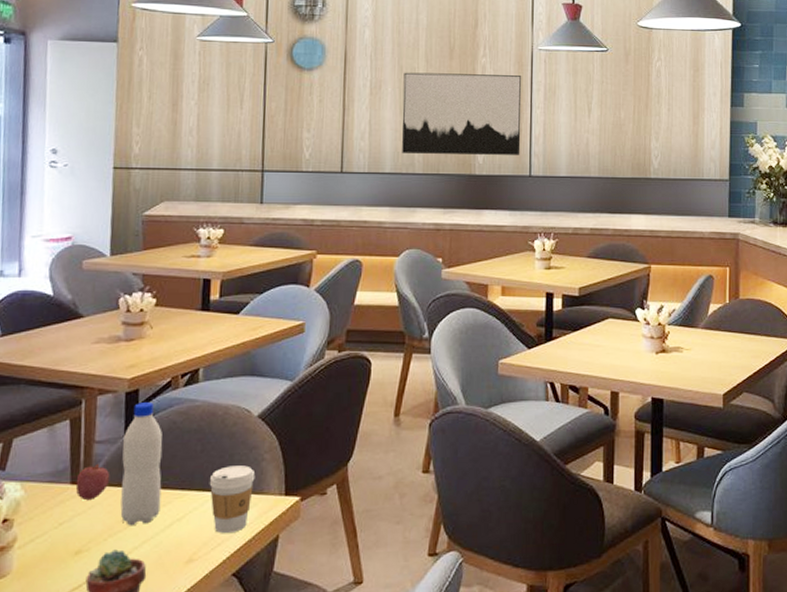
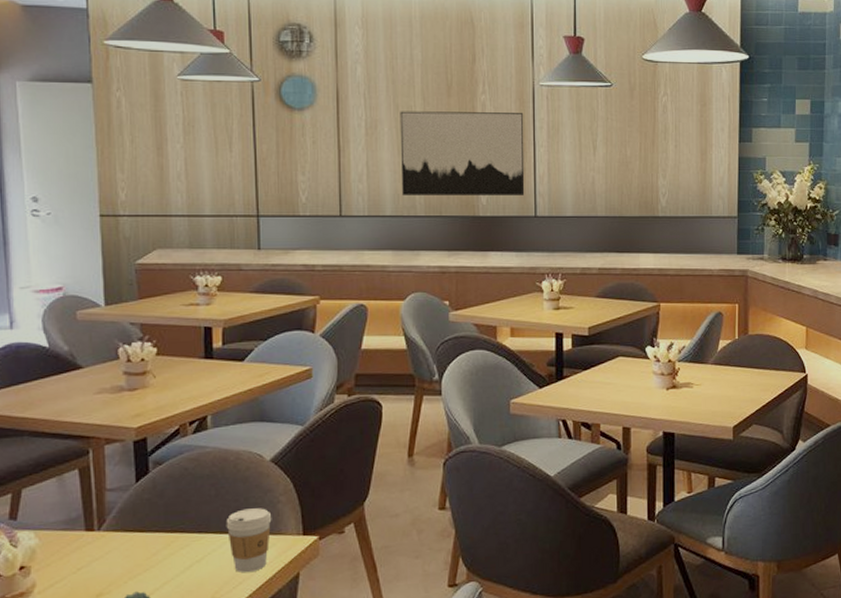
fruit: present [75,463,110,501] -> none [90,510,125,547]
water bottle: present [120,402,163,526] -> none [135,450,179,569]

